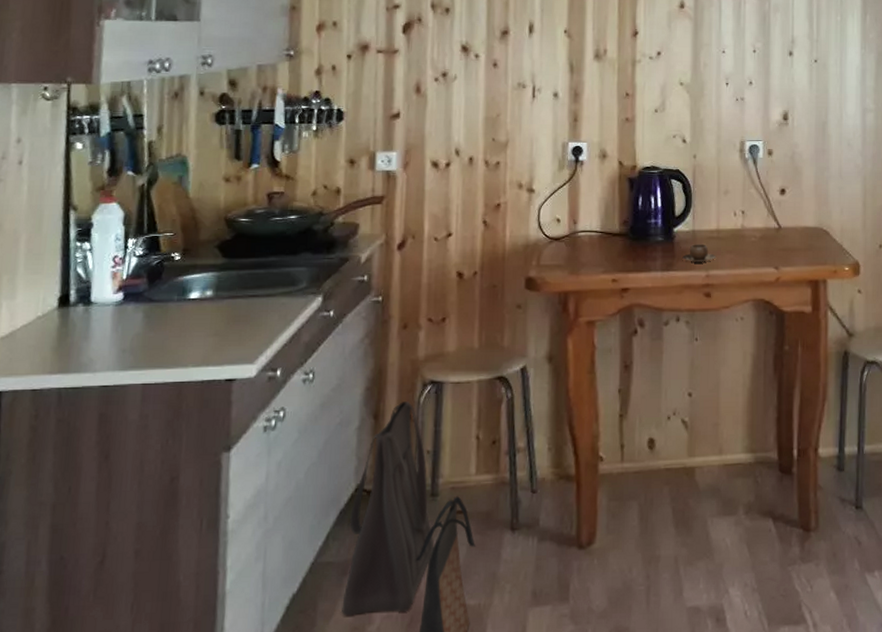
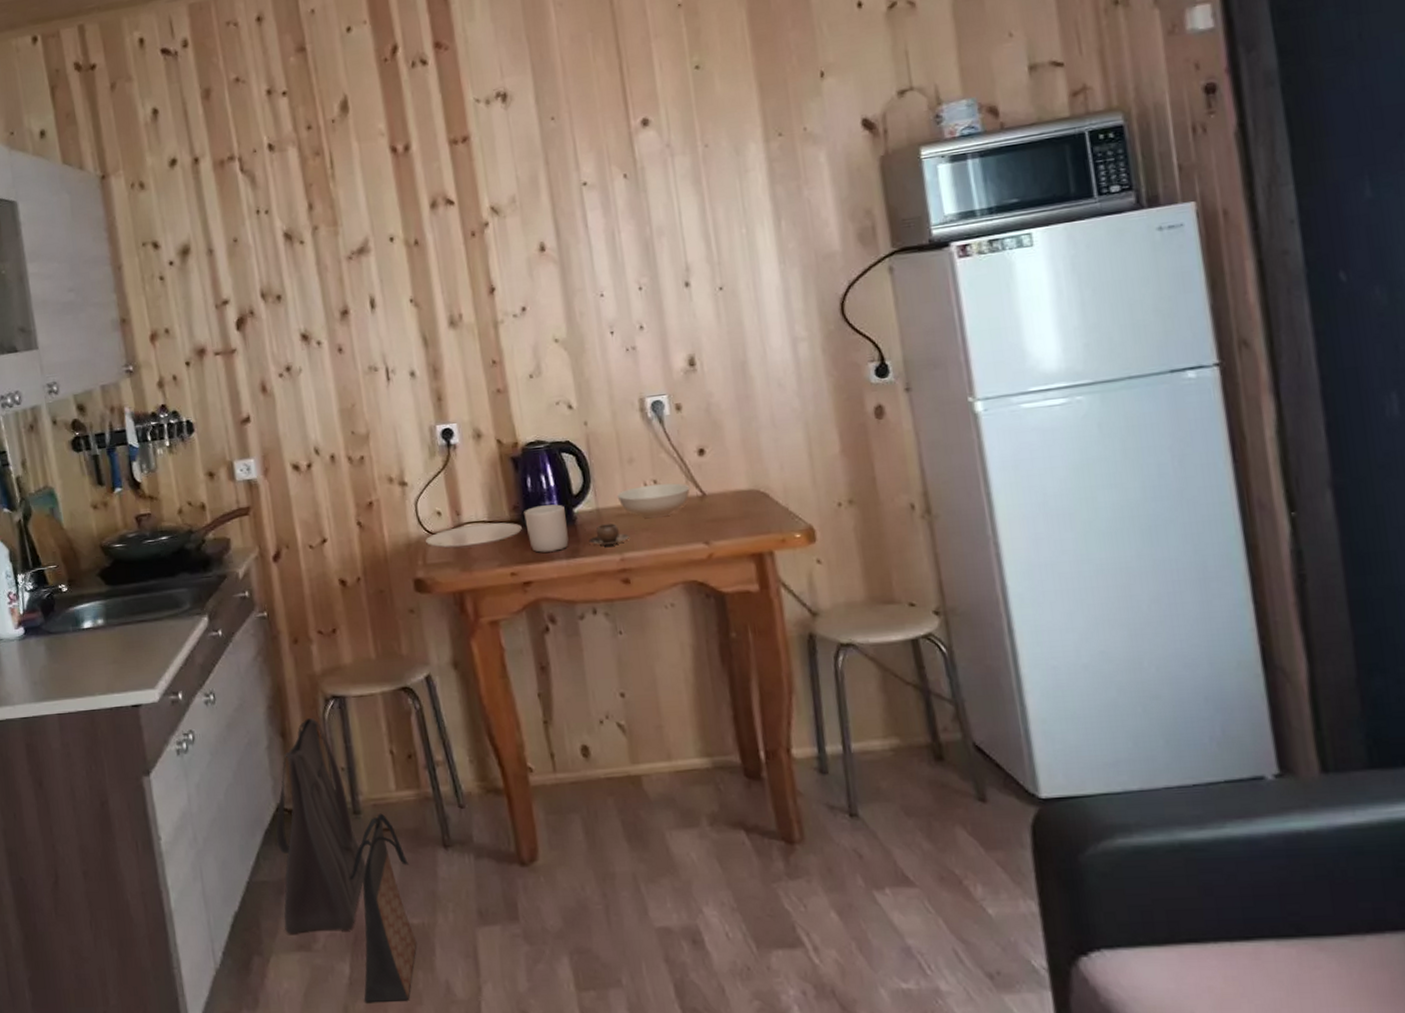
plate: none [542,233,628,254] -> present [426,522,522,549]
mug: none [631,223,666,264] -> present [524,504,569,553]
bowl: none [711,214,770,243] -> present [617,483,690,519]

